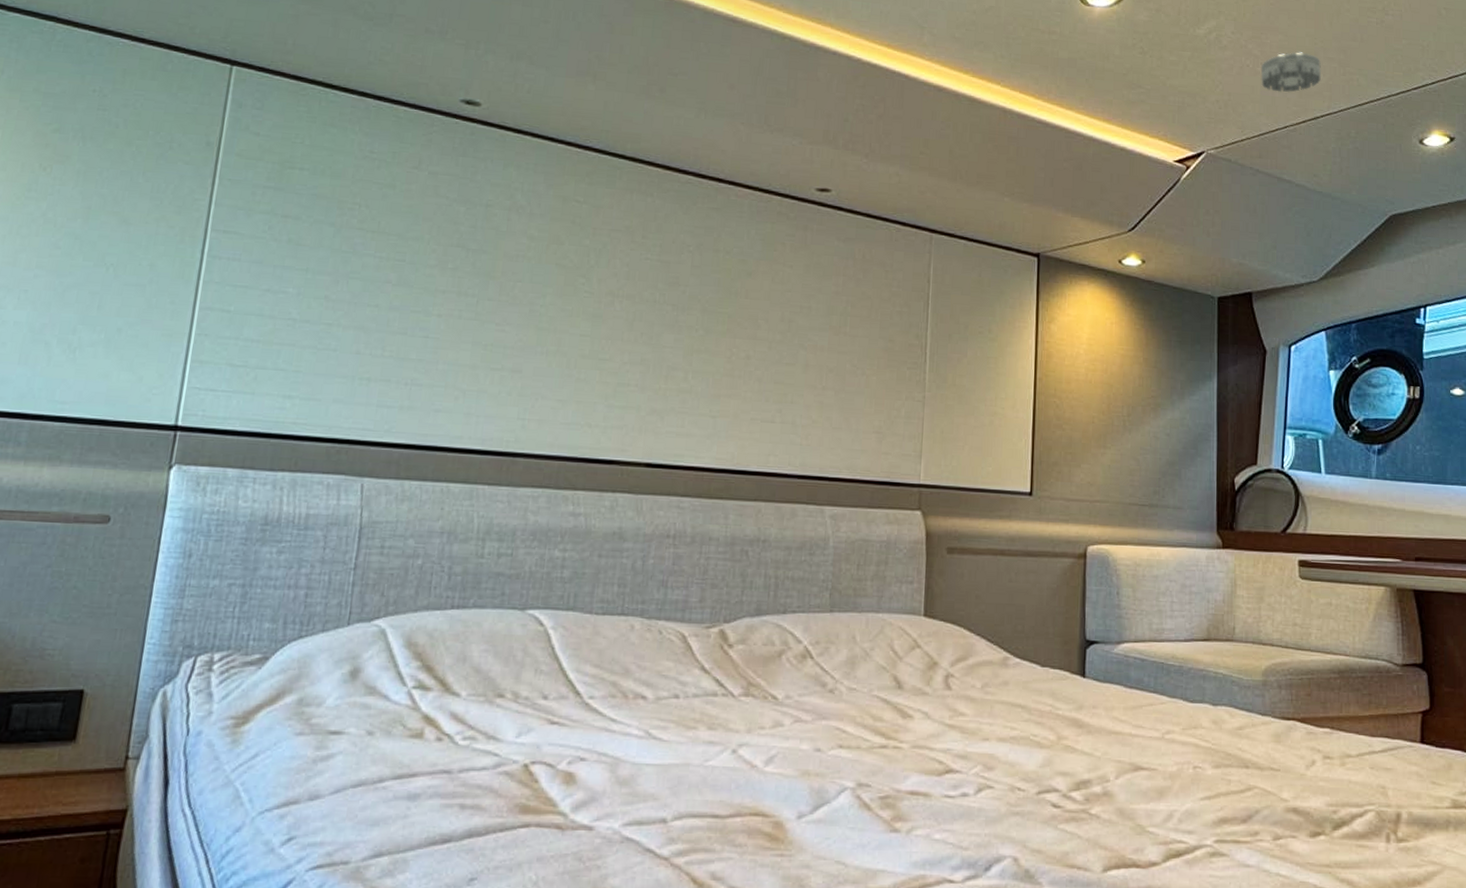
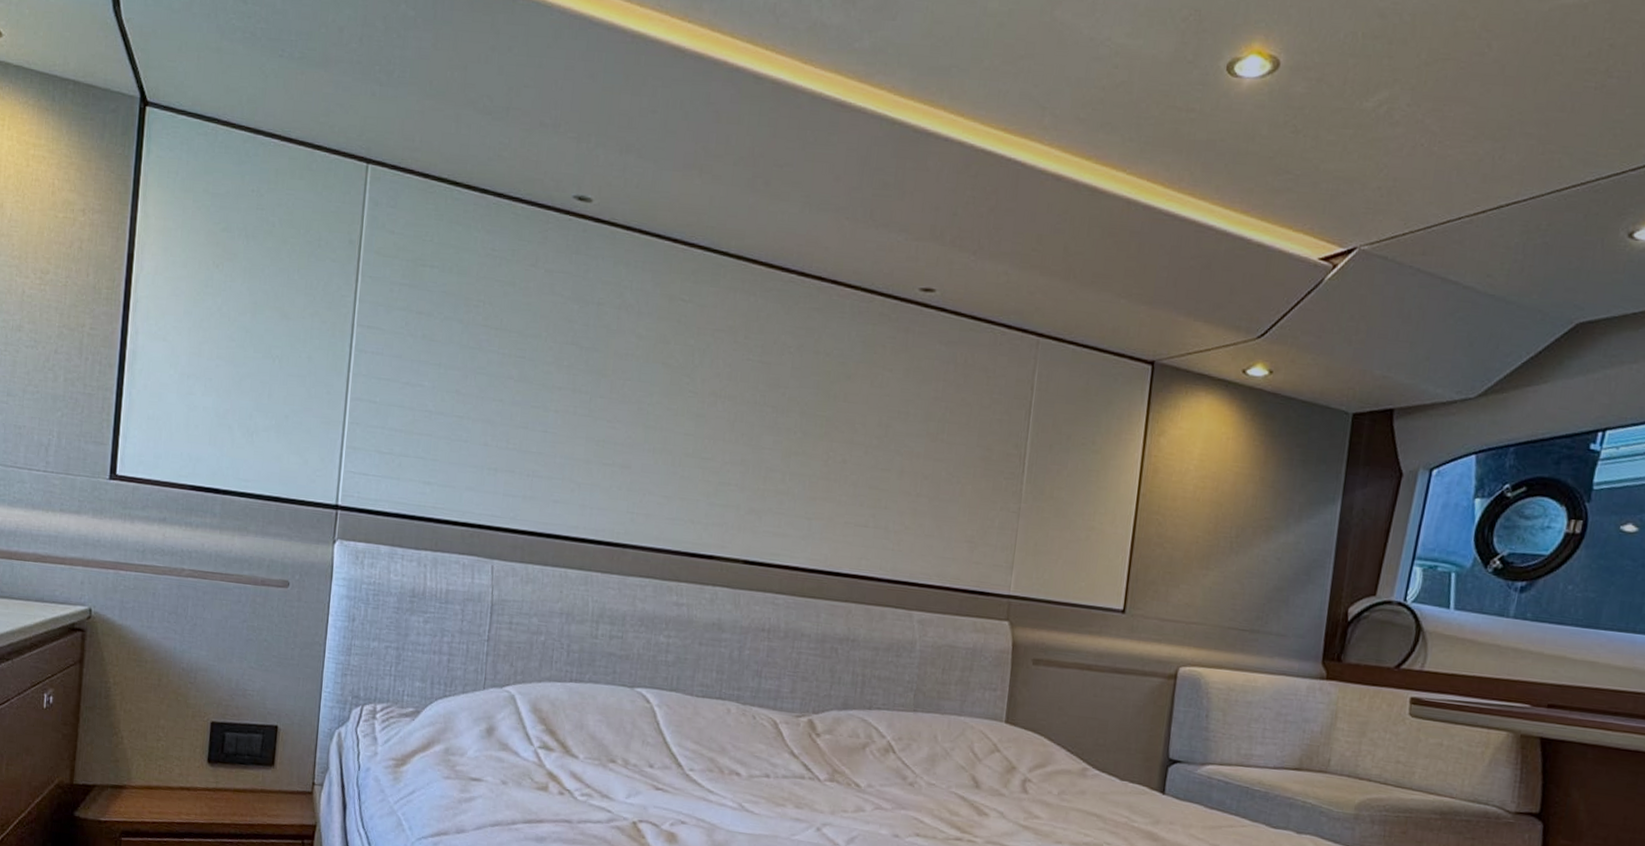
smoke detector: present [1260,52,1322,92] -> none [1435,127,1515,177]

